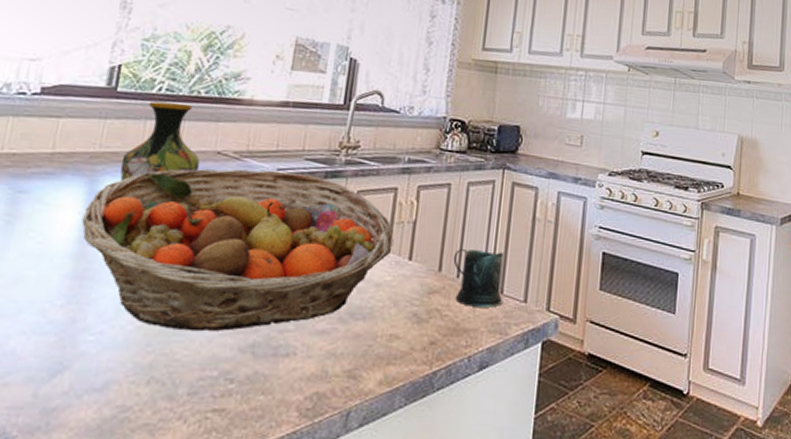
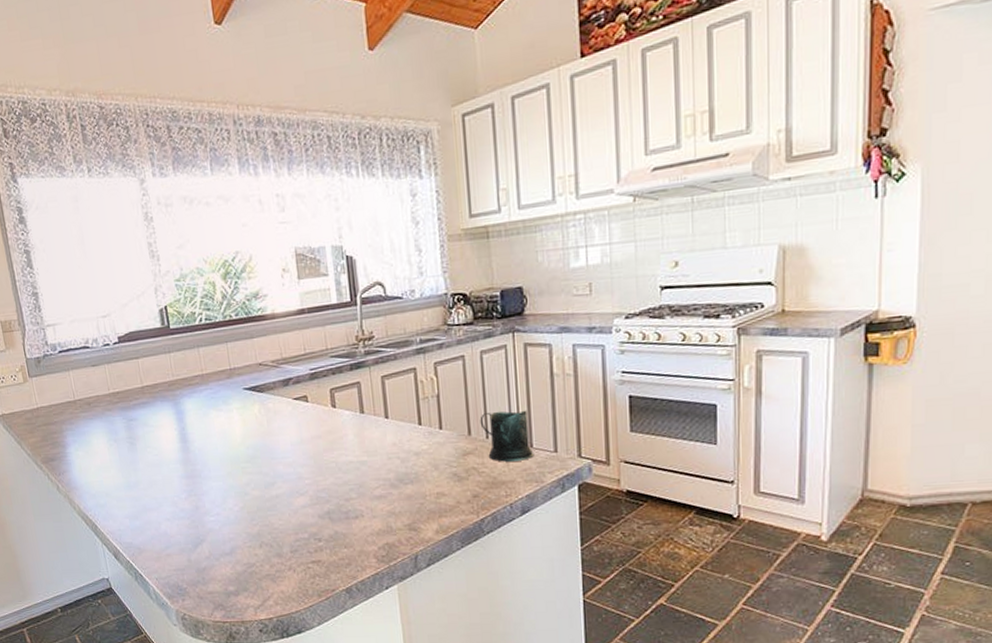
fruit basket: present [82,169,394,332] -> none [178,369,423,507]
vase: present [120,101,201,181] -> none [191,328,250,400]

